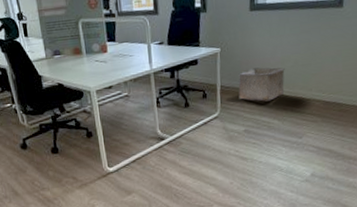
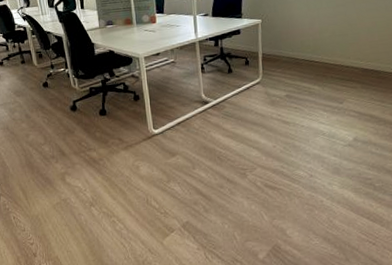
storage bin: present [238,67,285,102] -> none [279,37,323,69]

